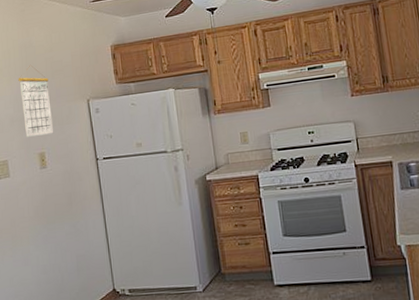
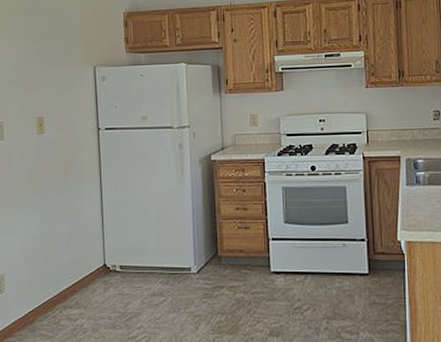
calendar: present [18,64,54,137] -> none [21,24,56,100]

